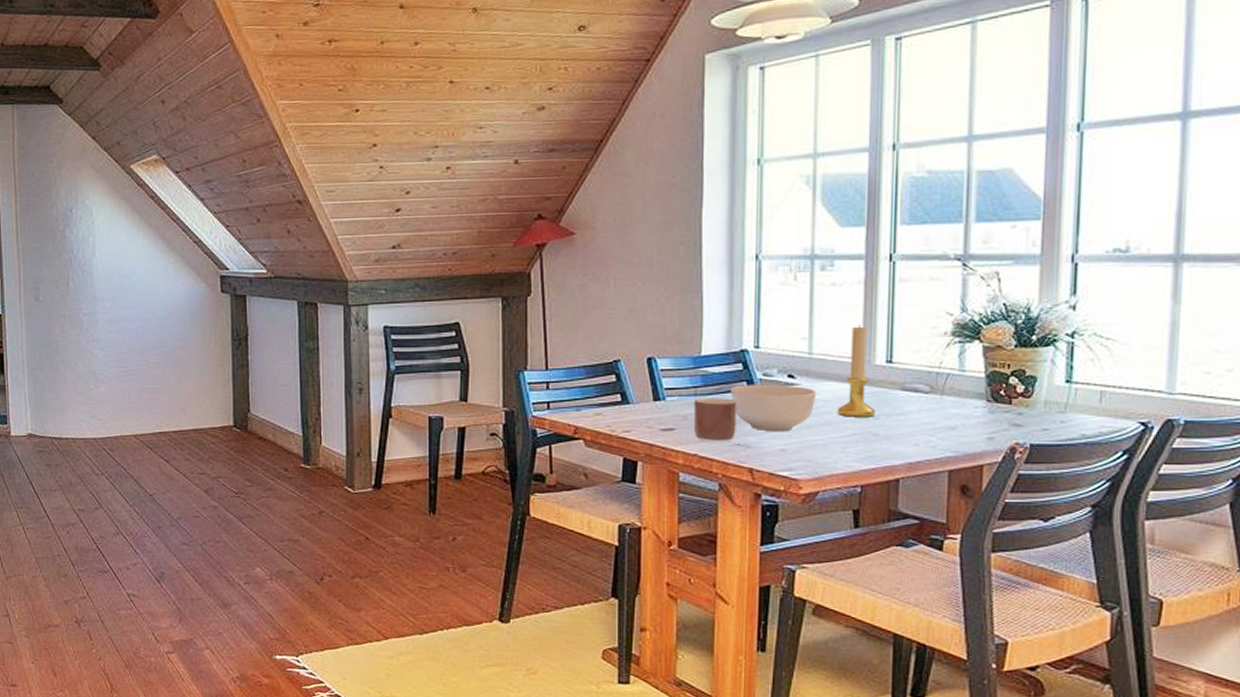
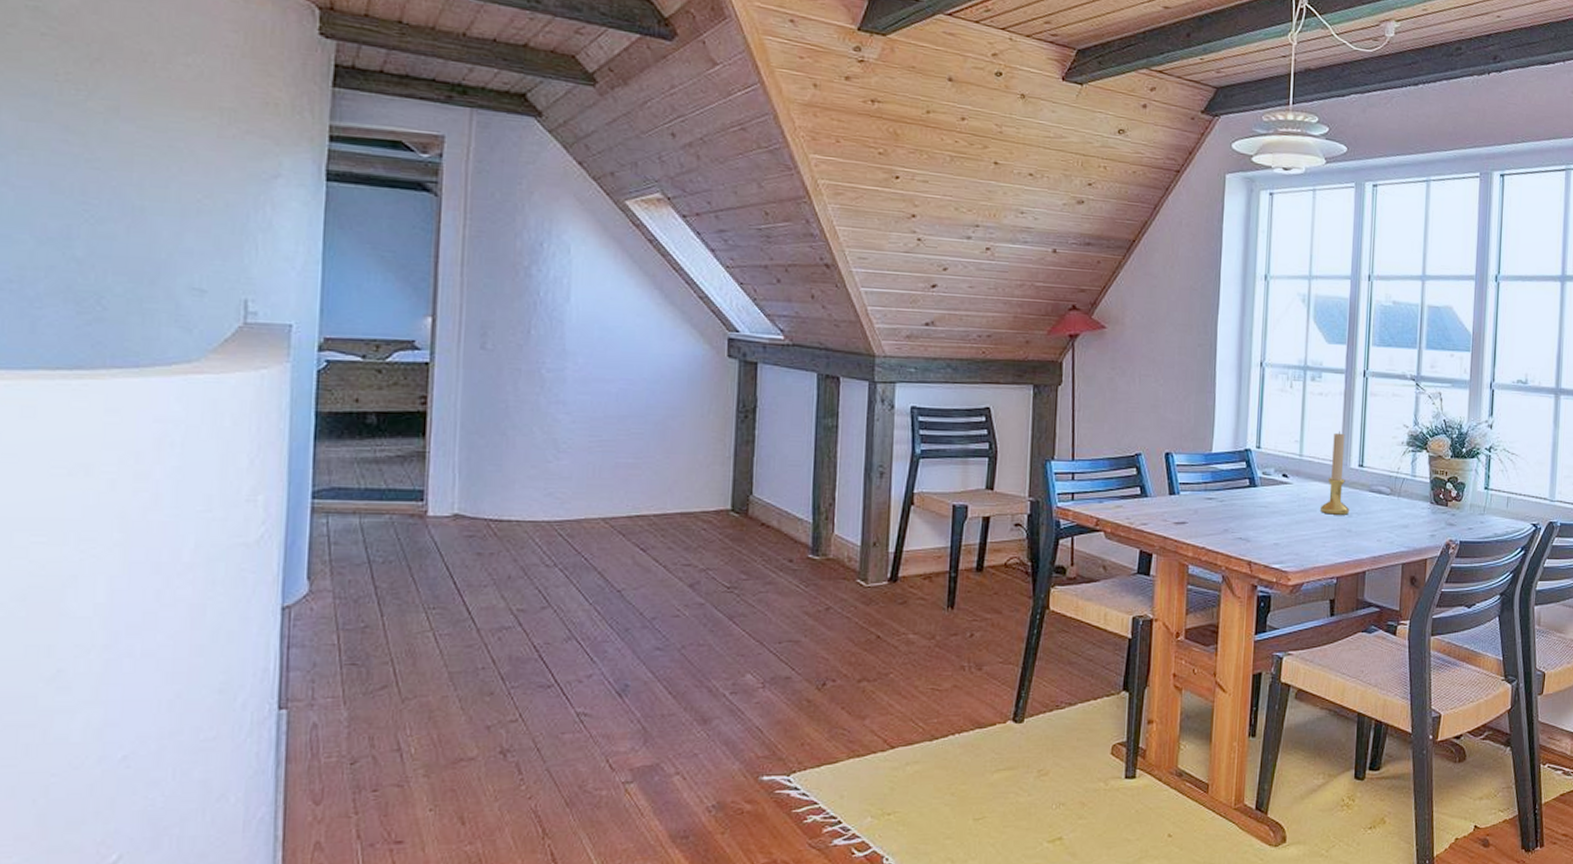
mug: present [693,398,737,444] -> none [1202,493,1240,537]
bowl: present [730,384,817,432] -> none [1235,482,1305,527]

